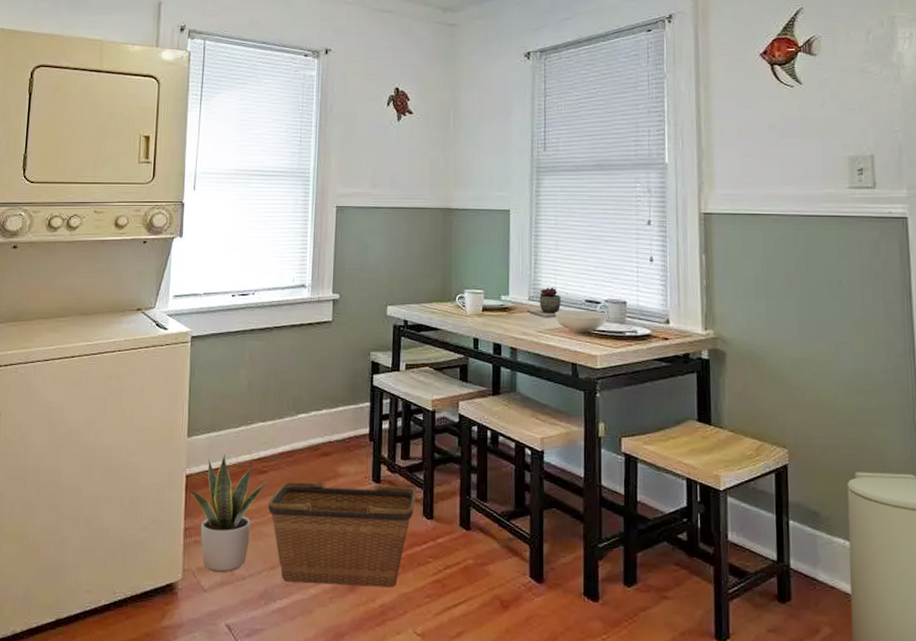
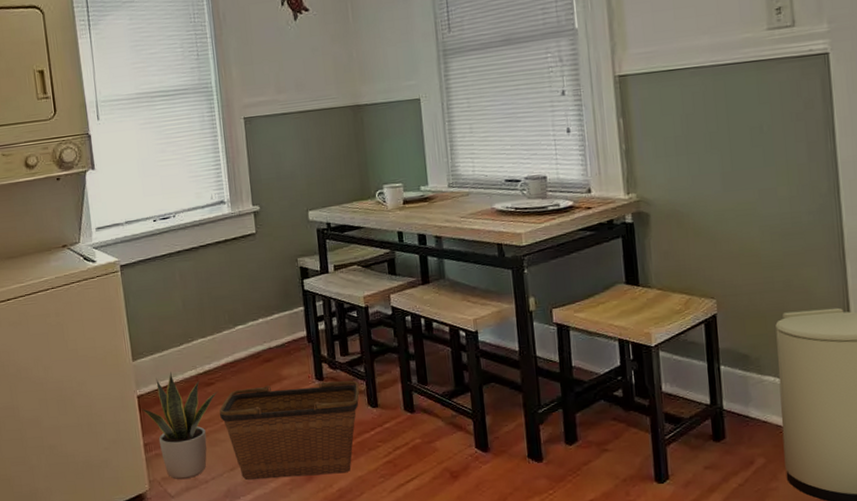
succulent plant: present [527,287,563,318] -> none [447,171,484,203]
bowl: present [554,309,608,334] -> none [475,189,530,214]

